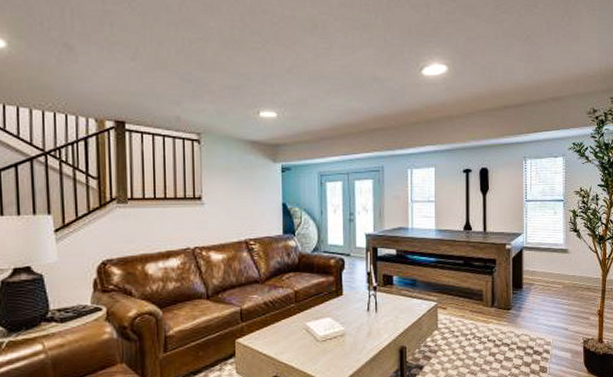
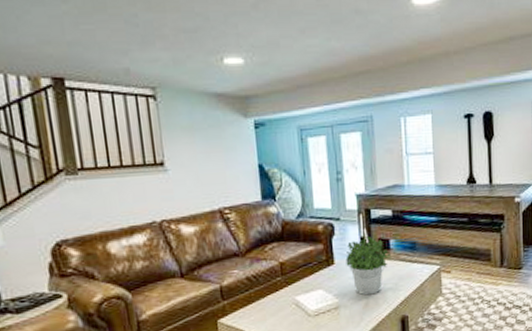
potted plant: none [353,272,393,325] -> present [345,236,391,296]

